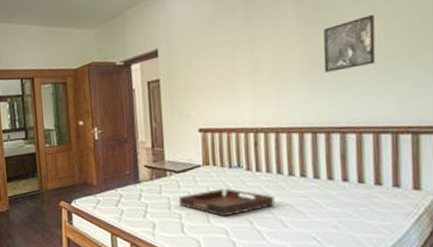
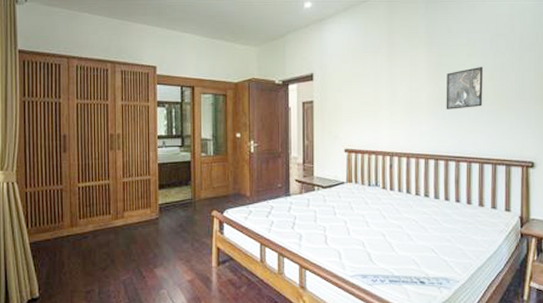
serving tray: present [178,189,275,217] -> none [324,205,403,230]

